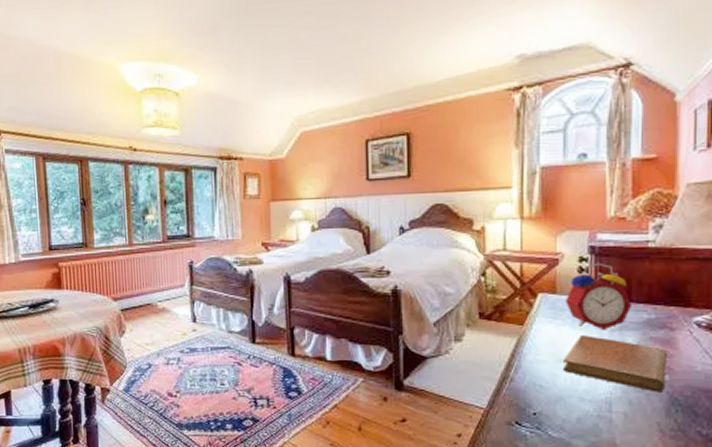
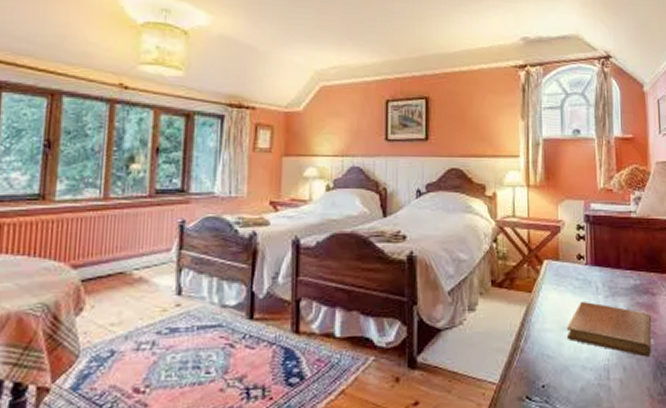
alarm clock: present [565,262,633,329] -> none [567,230,622,296]

